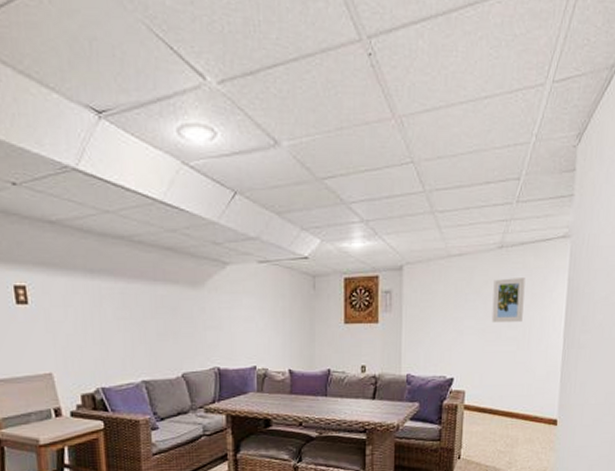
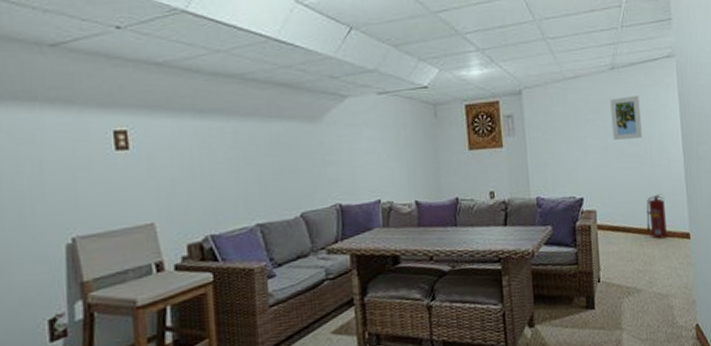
fire extinguisher: none [513,379,538,423] -> present [646,194,667,239]

